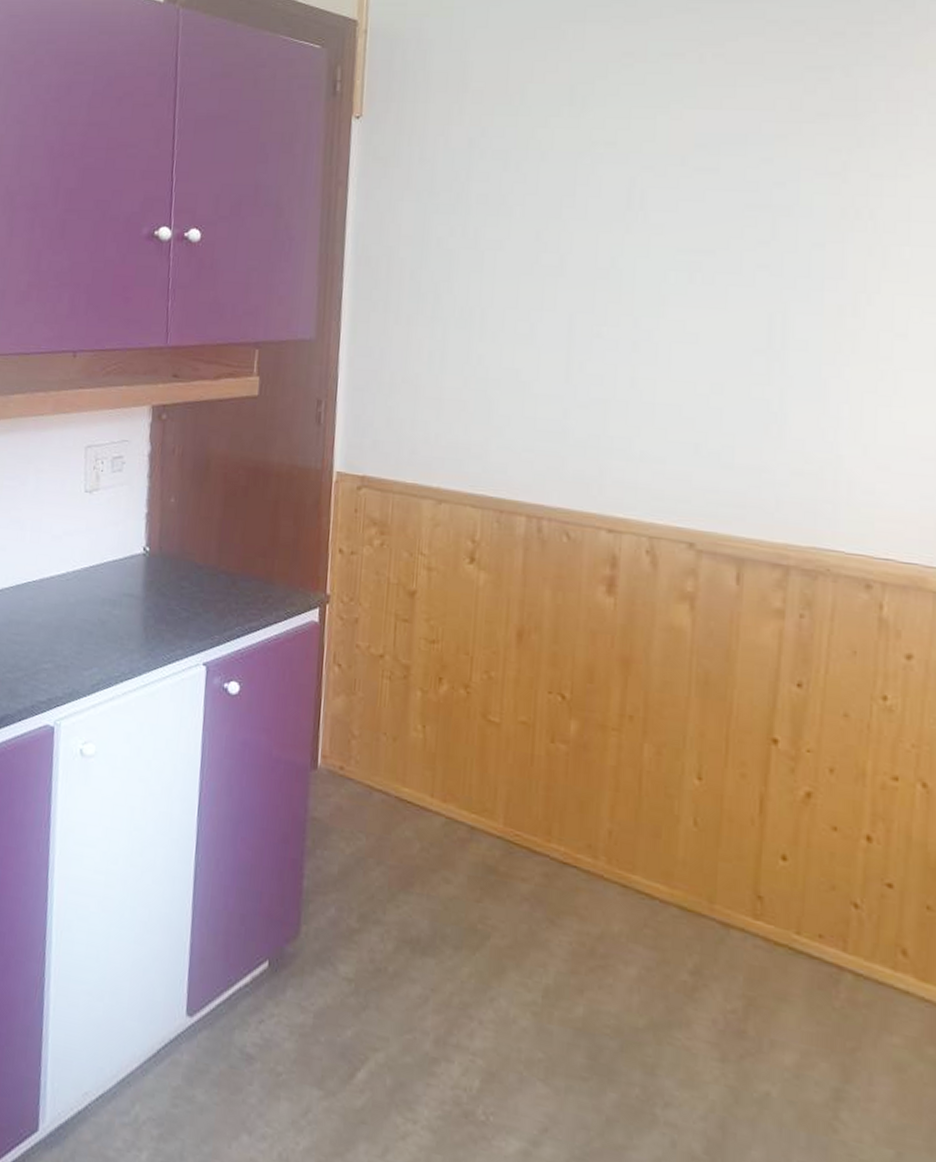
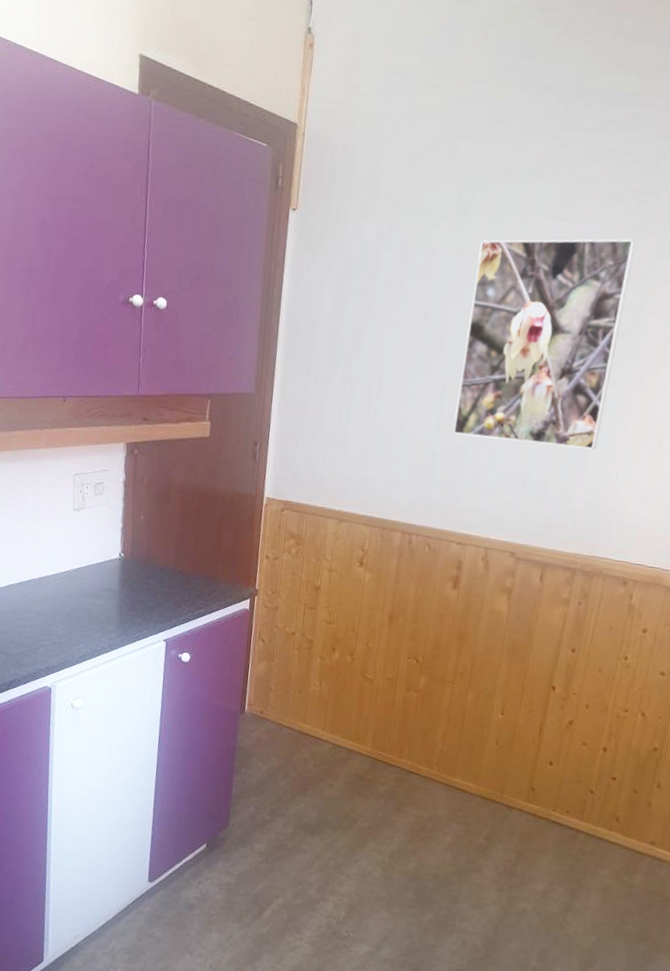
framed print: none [589,126,822,401] -> present [453,239,636,450]

